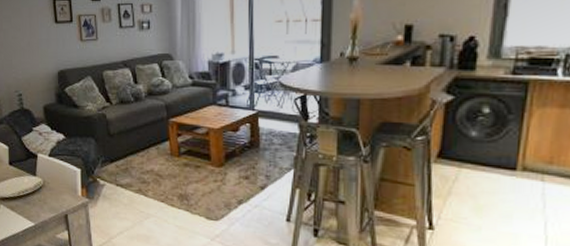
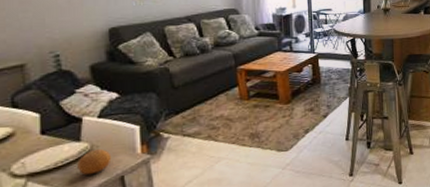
fruit: none [34,185,58,208] -> present [77,148,112,175]

